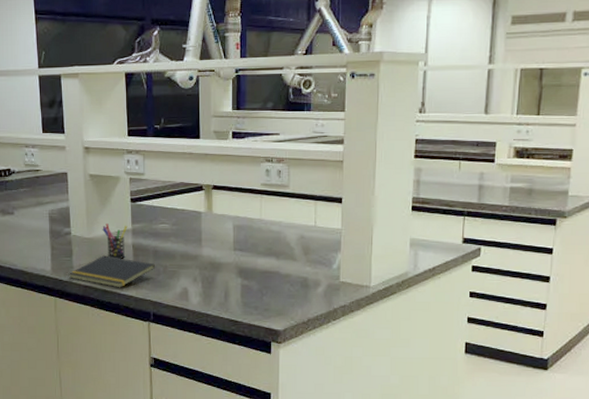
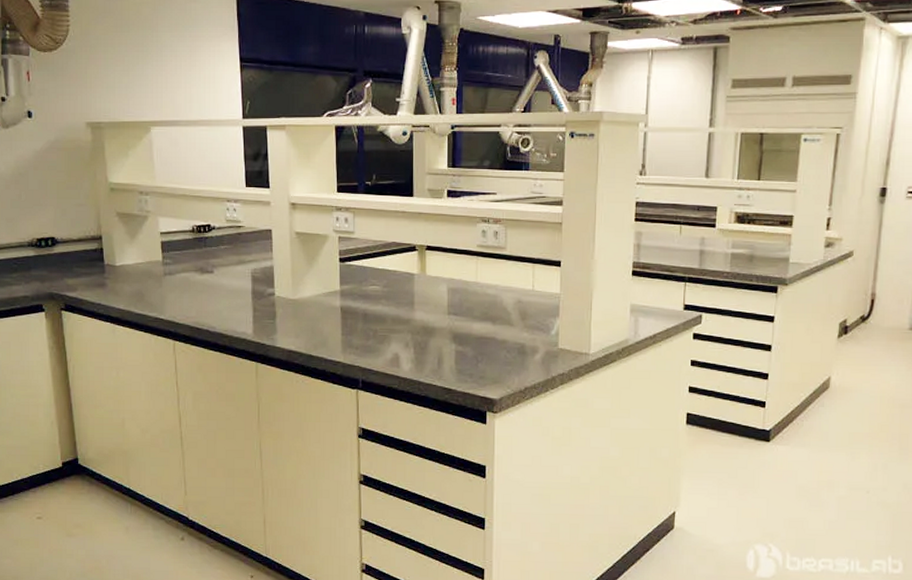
notepad: present [68,255,156,288] -> none [271,318,365,353]
pen holder: present [102,224,128,259] -> none [308,284,336,322]

